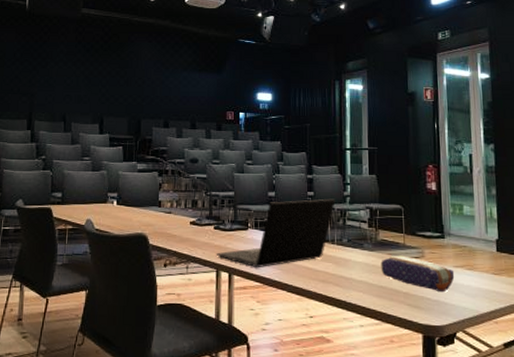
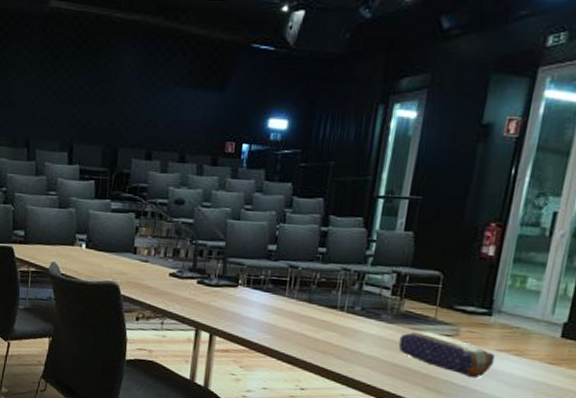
laptop: present [216,198,335,268] -> none [196,256,354,331]

